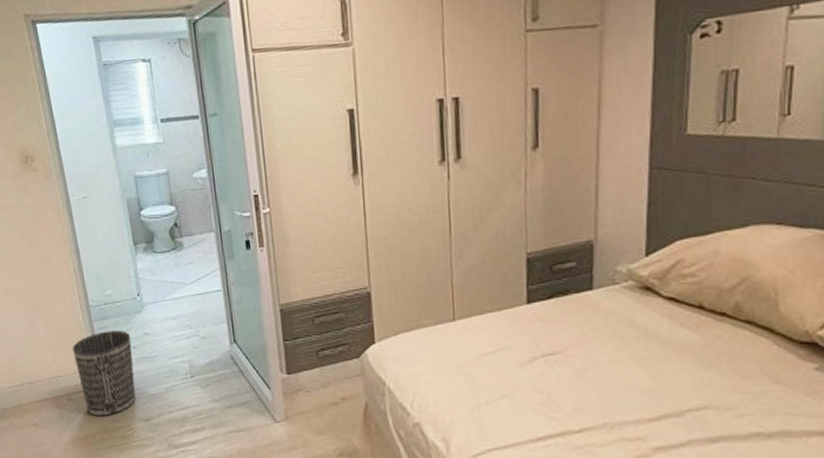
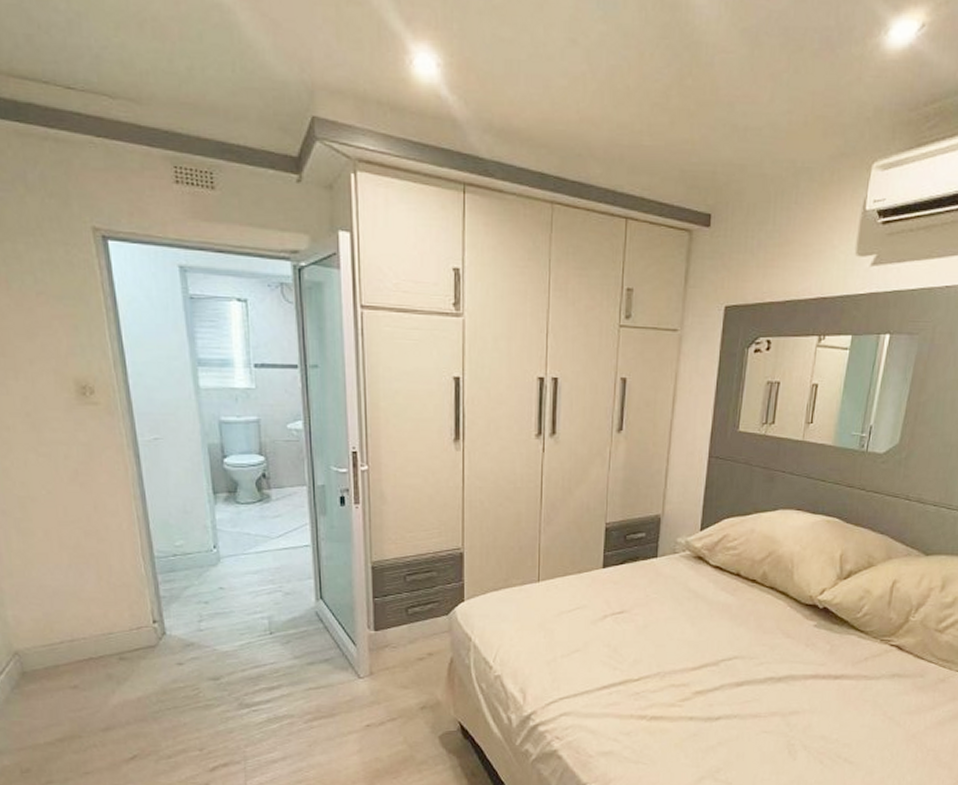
wastebasket: present [72,331,136,416] -> none [129,584,204,676]

